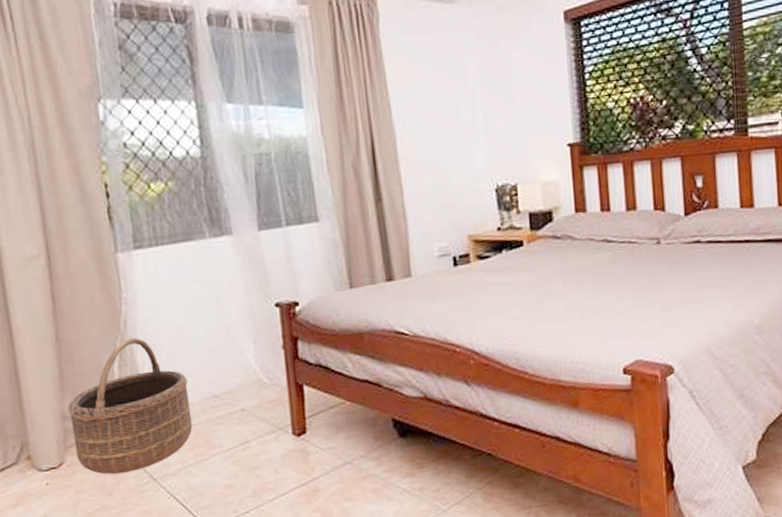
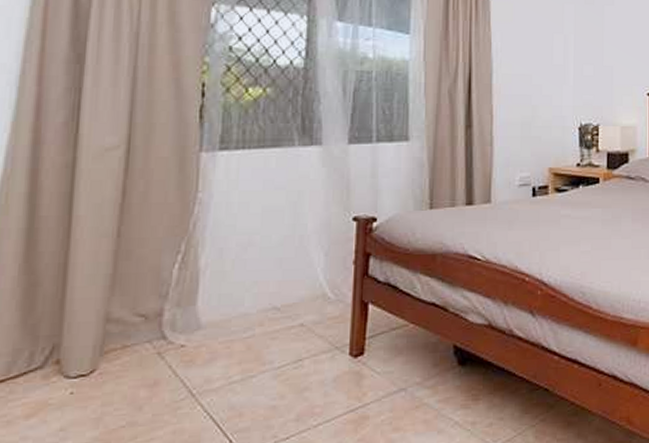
basket: present [67,337,193,475] -> none [111,239,250,386]

